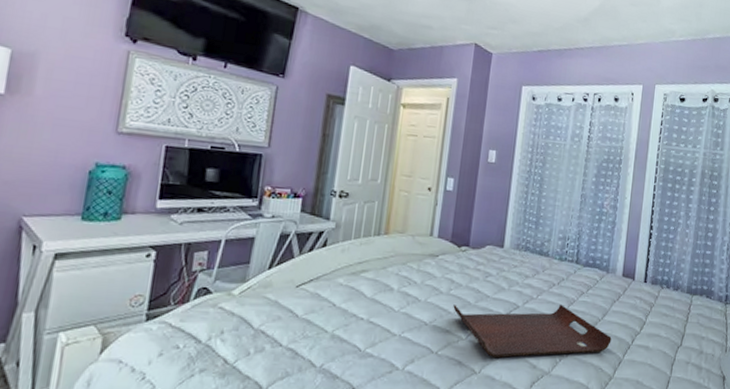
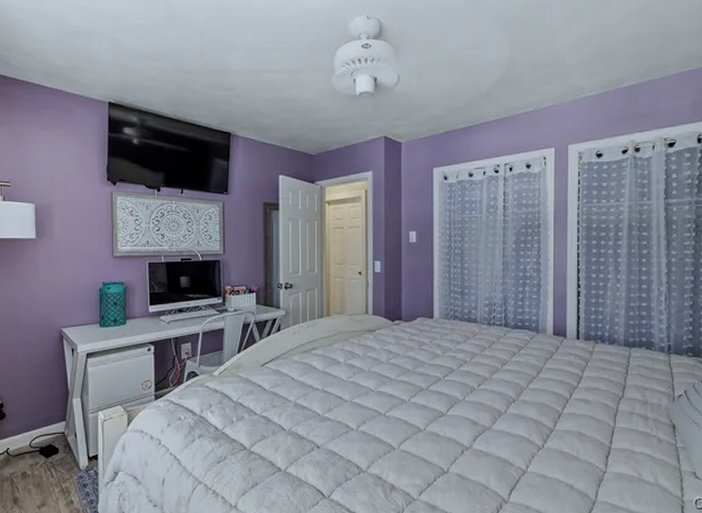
serving tray: present [453,304,612,358] -> none [394,366,549,416]

